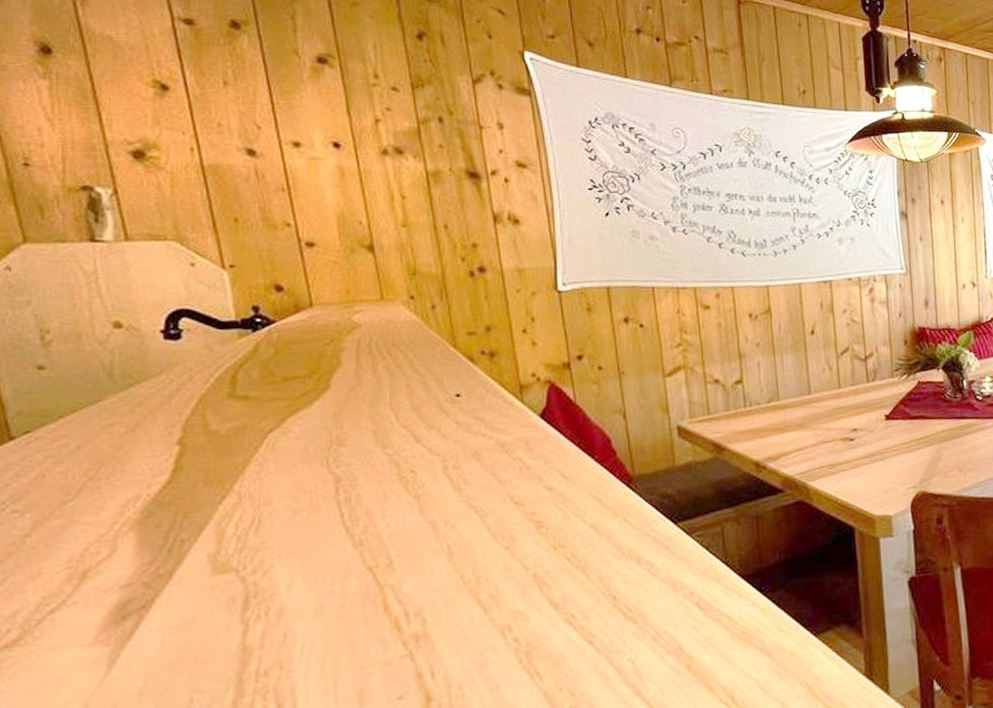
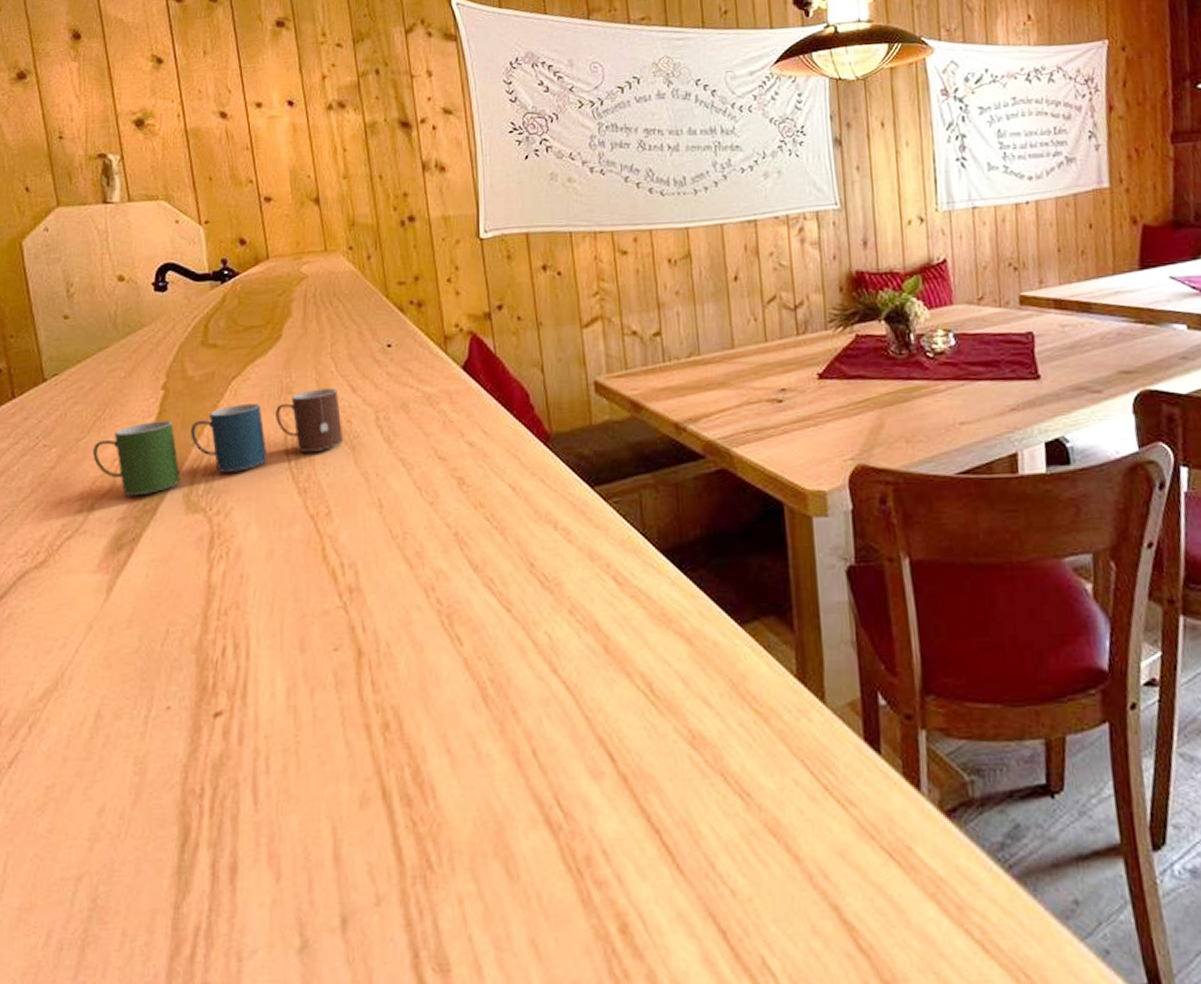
cup: none [84,438,407,560] -> present [93,388,344,495]

